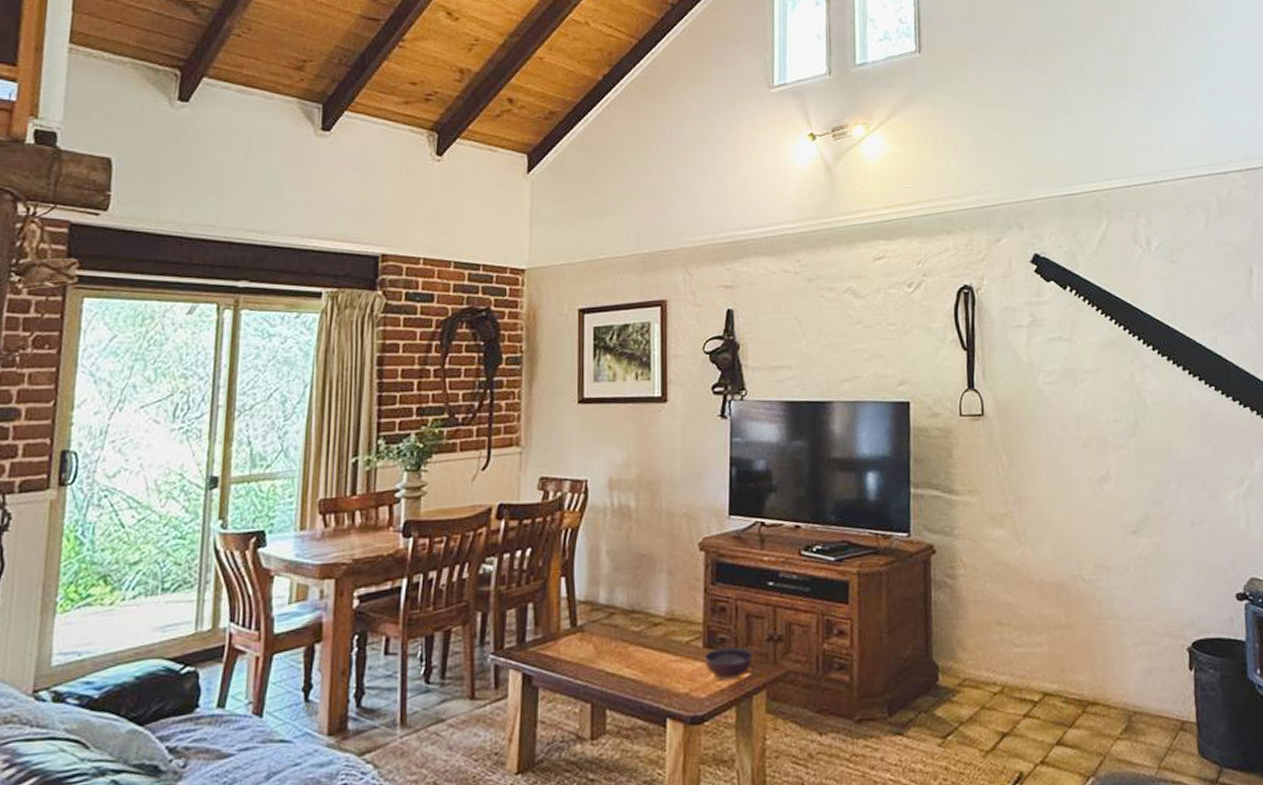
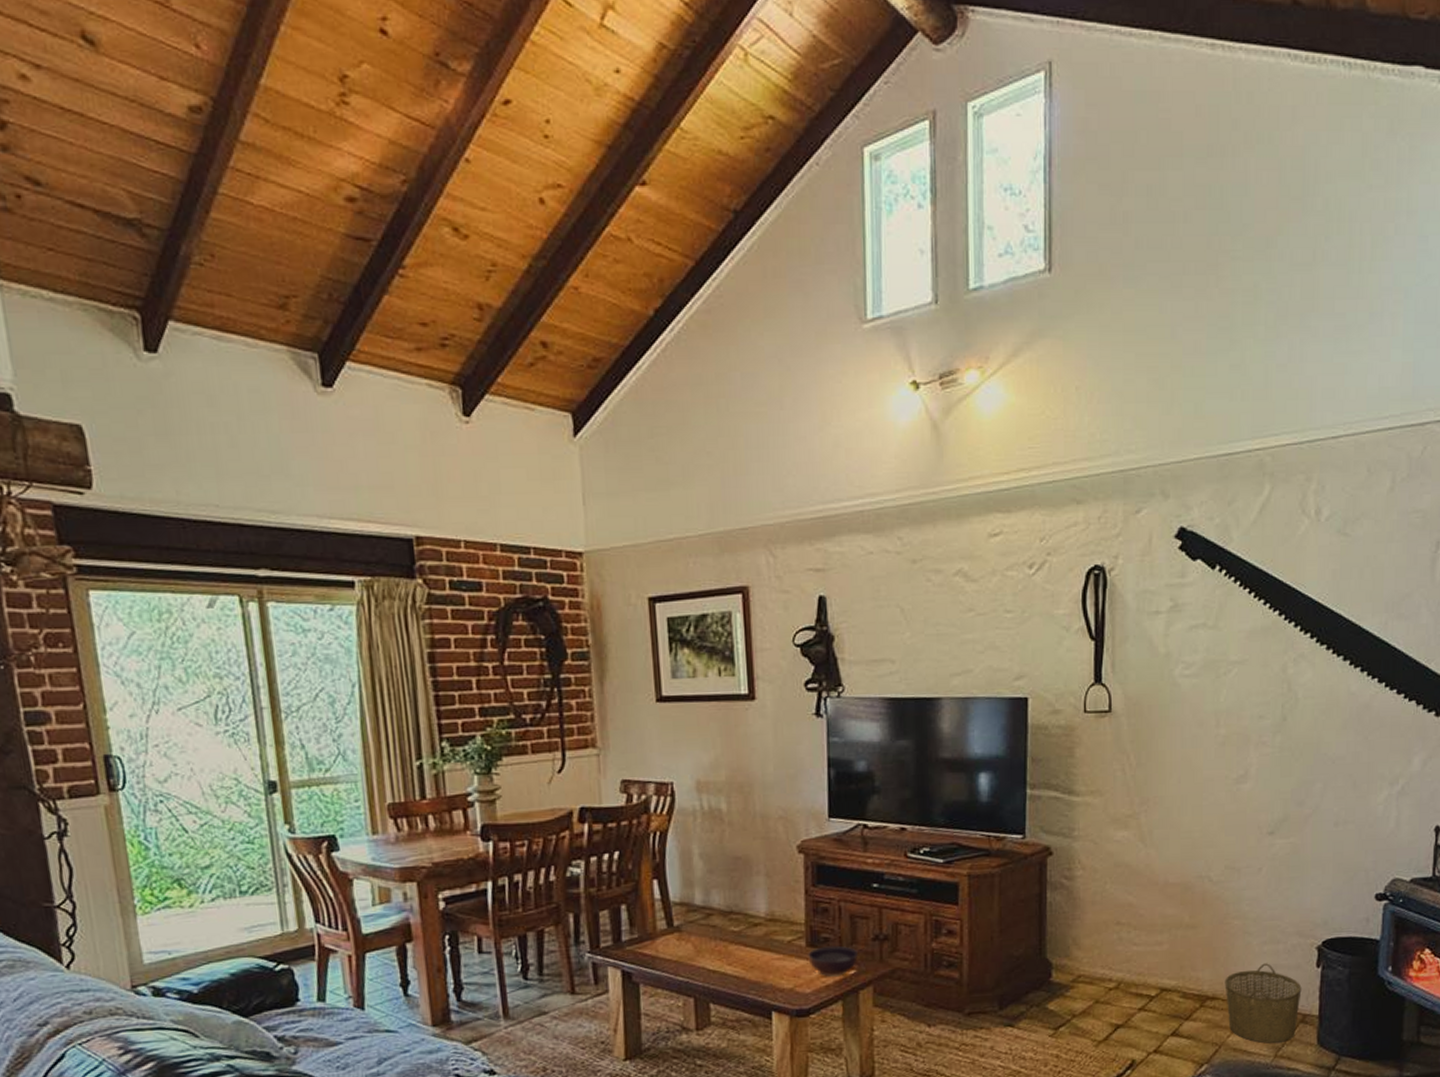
basket: none [1103,665,1178,754] -> present [1224,963,1302,1044]

